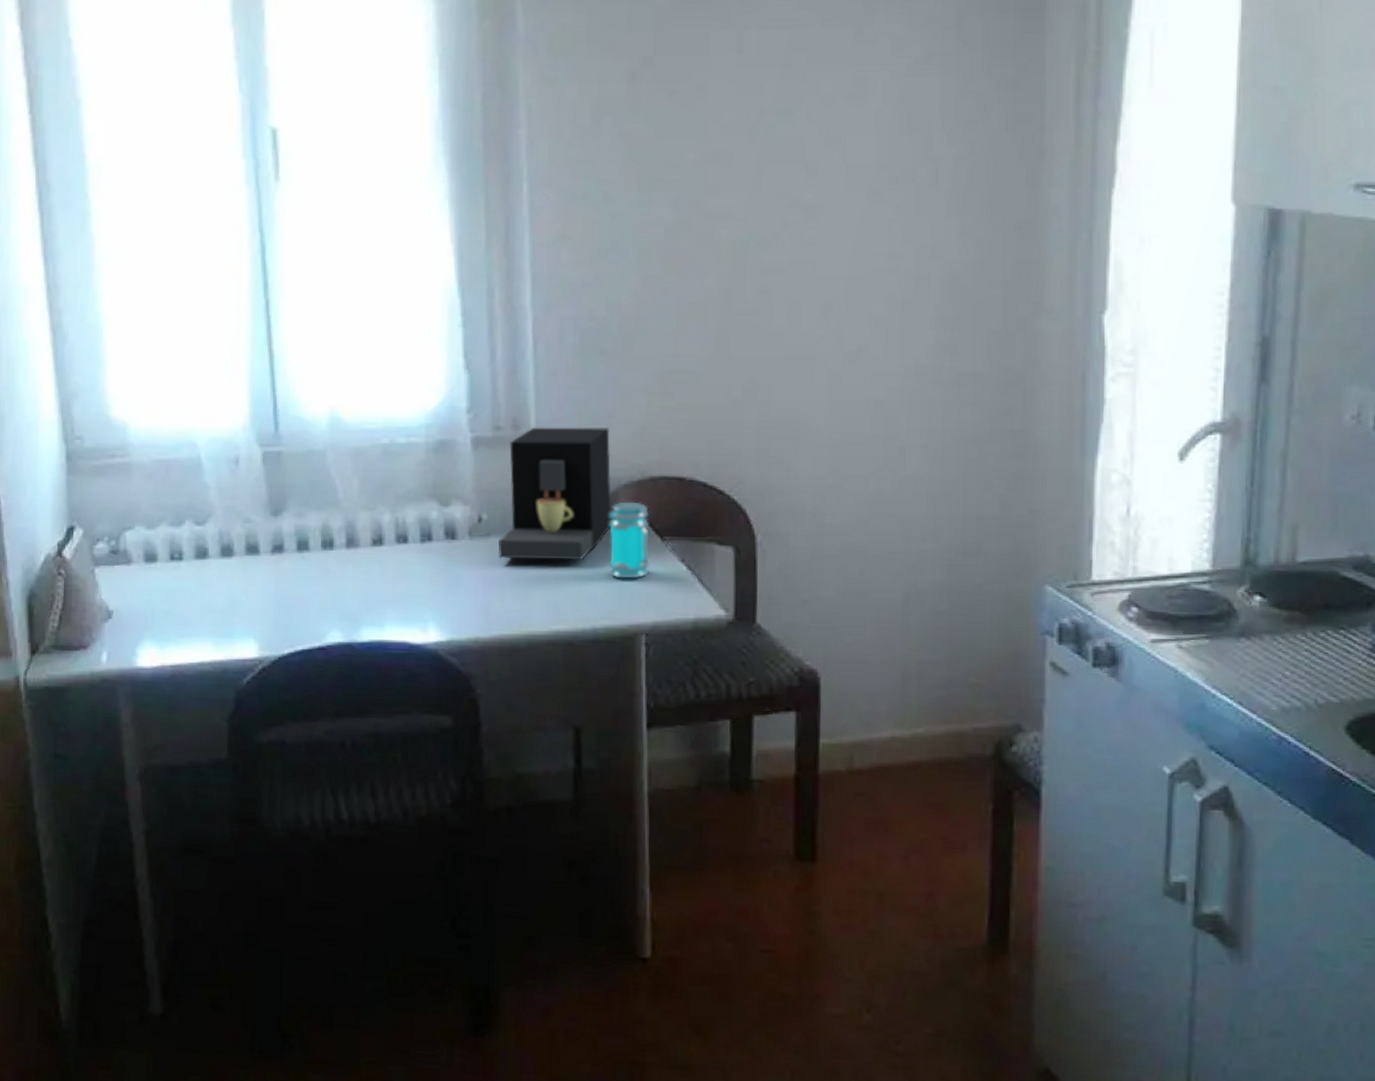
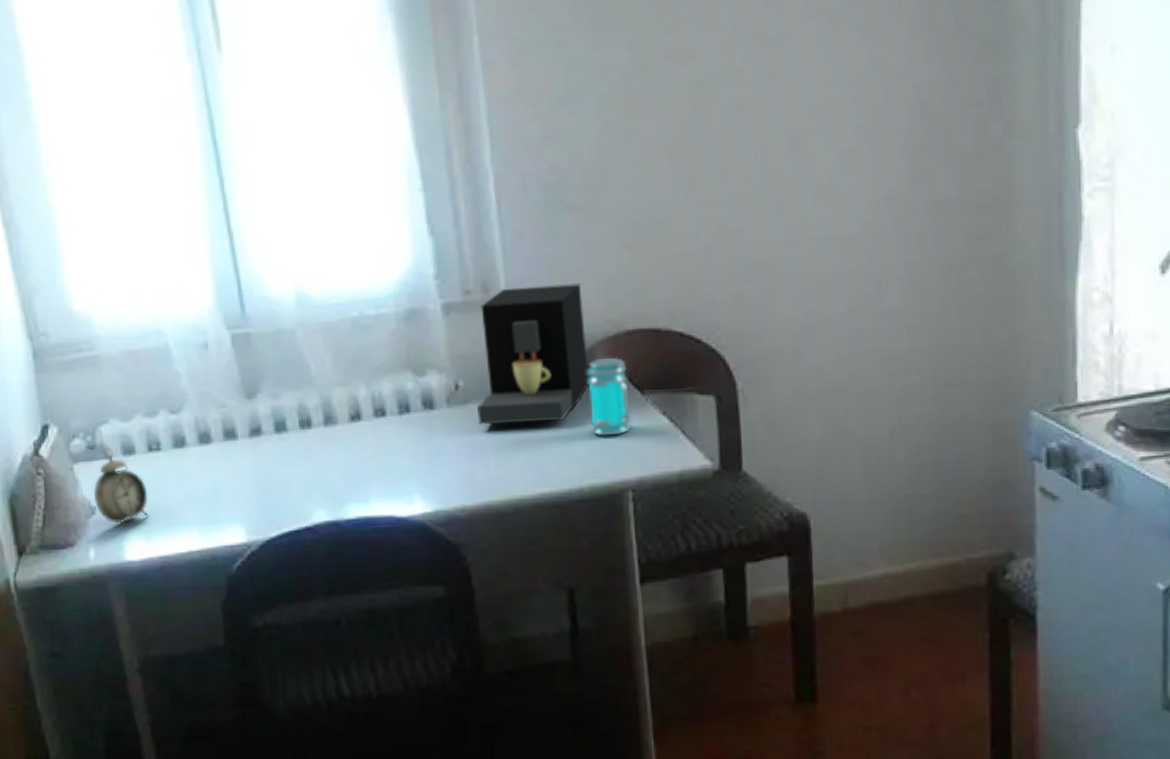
alarm clock: none [111,552,166,634] -> present [93,446,149,528]

